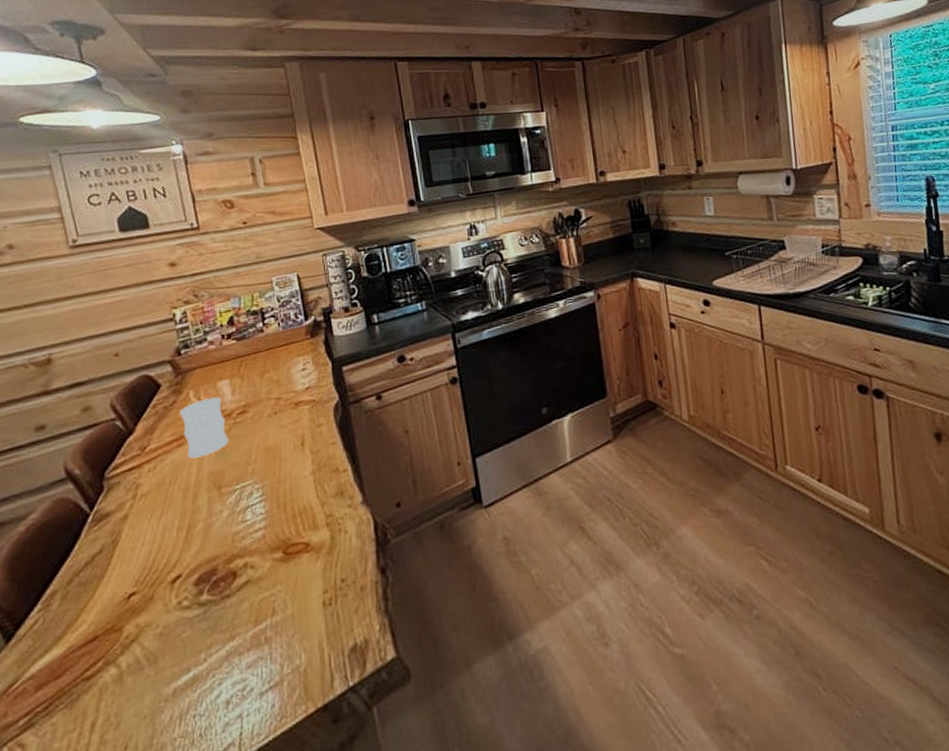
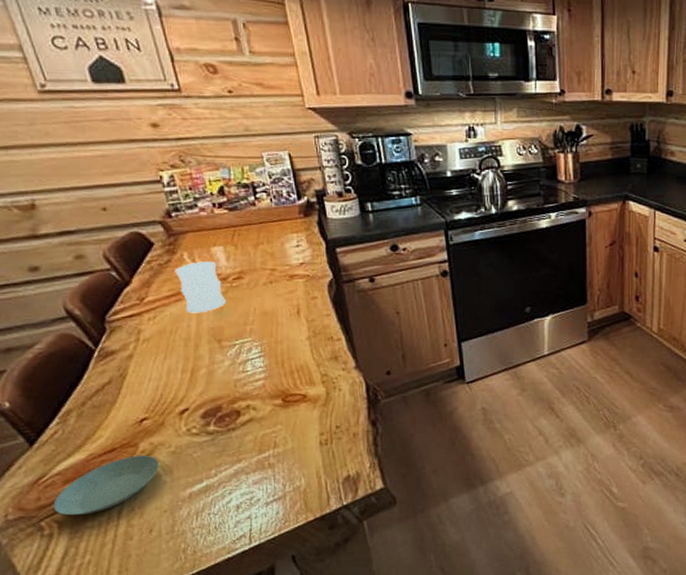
saucer: none [20,641,144,736] -> present [53,455,160,516]

